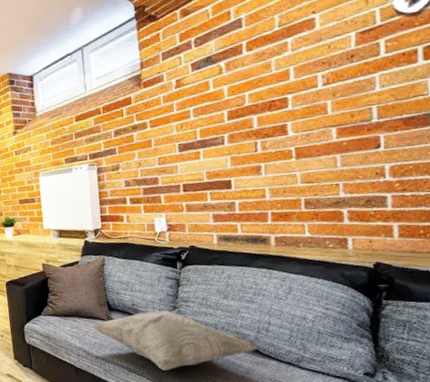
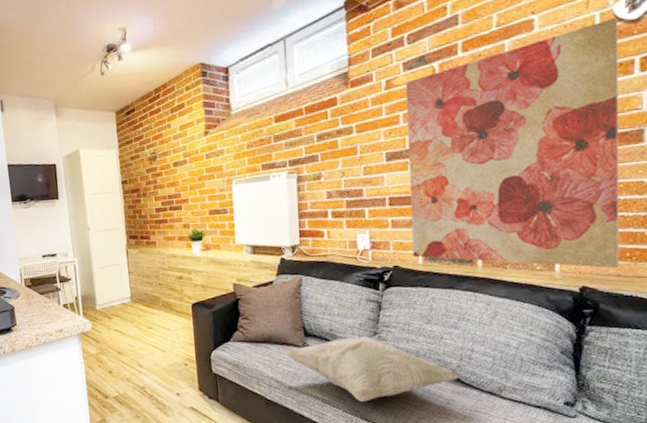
wall art: none [194,11,414,245] -> present [405,17,620,269]

